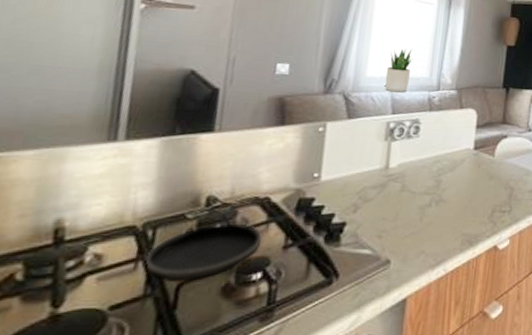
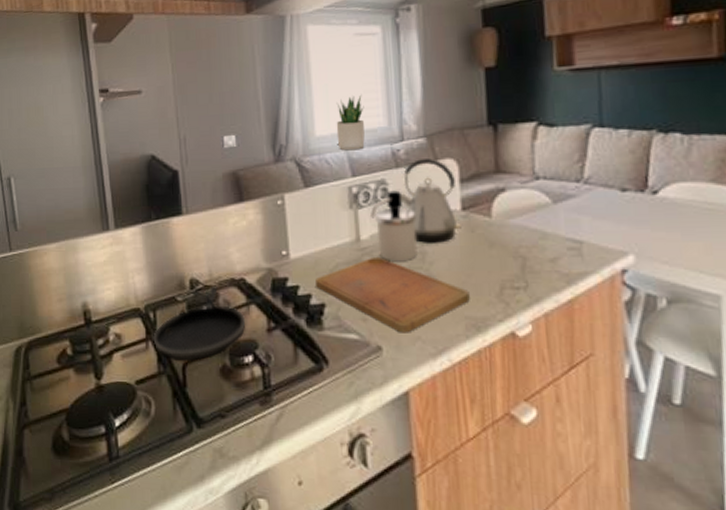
cutting board: none [340,182,469,248] -> present [316,256,470,333]
soap dispenser: none [401,129,439,188] -> present [370,190,418,262]
kettle: none [428,106,473,174] -> present [400,157,461,243]

